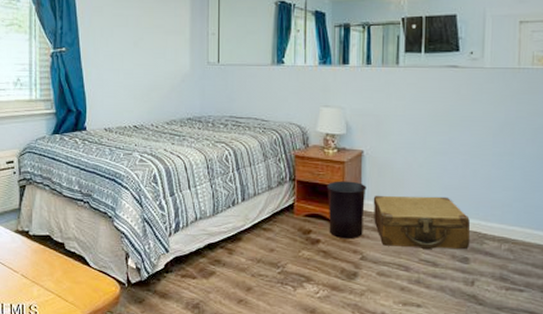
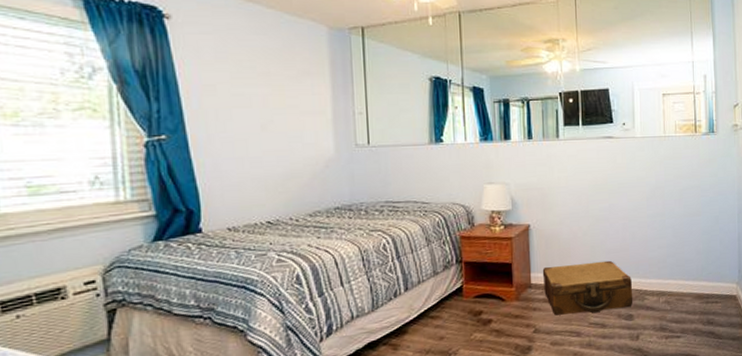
waste bin: present [327,181,366,239] -> none [495,256,535,315]

